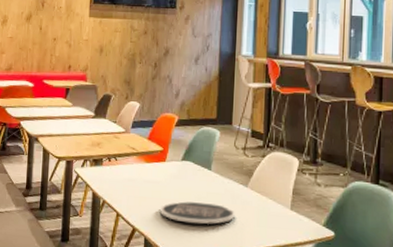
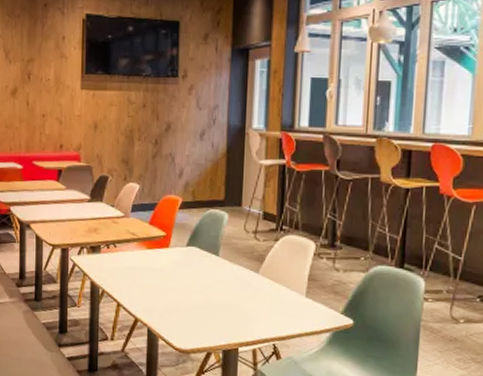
plate: present [159,201,235,224] -> none [163,290,245,314]

